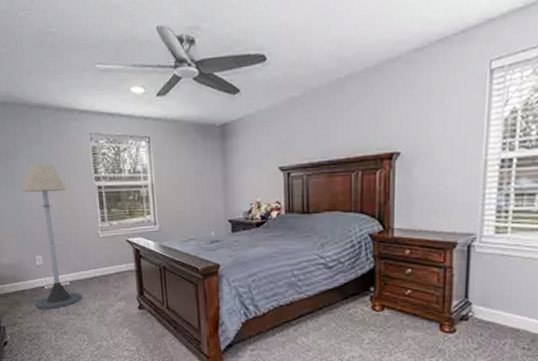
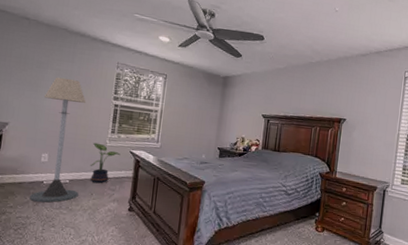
potted plant: none [85,235,117,282] -> present [89,142,121,184]

